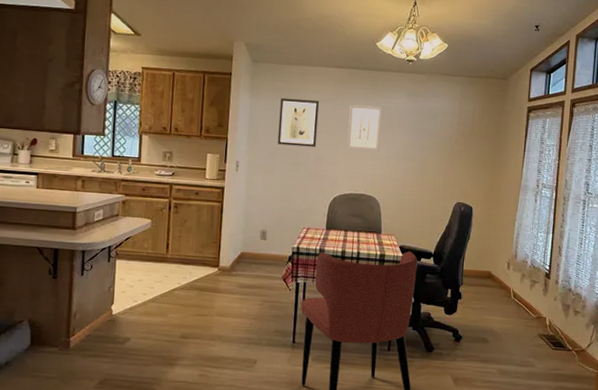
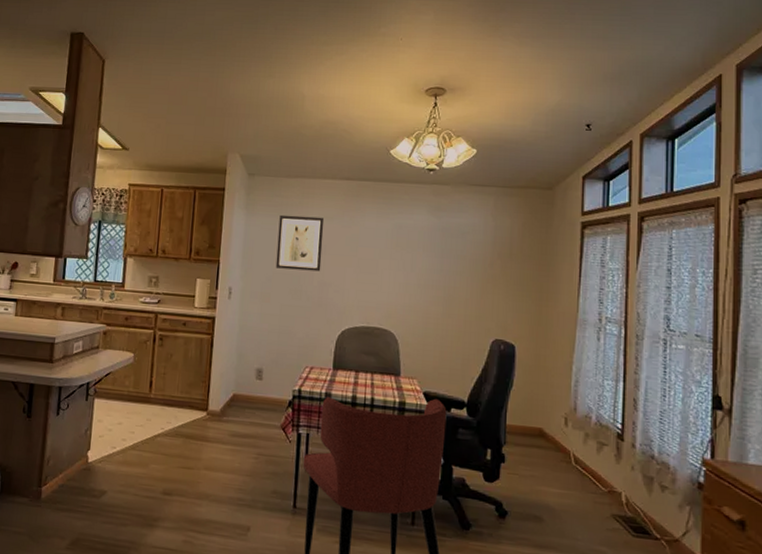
wall art: present [346,104,382,151] -> none [356,221,398,276]

